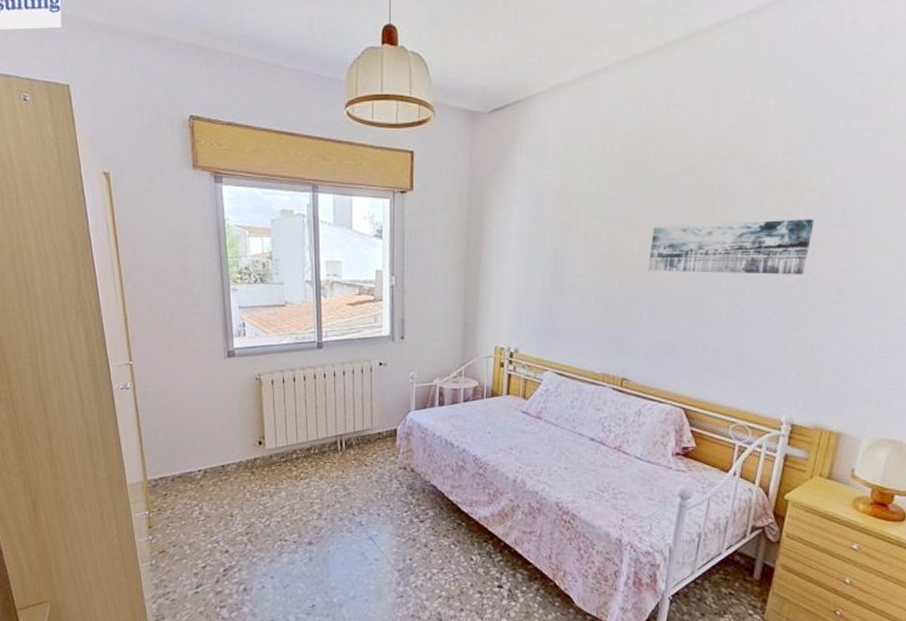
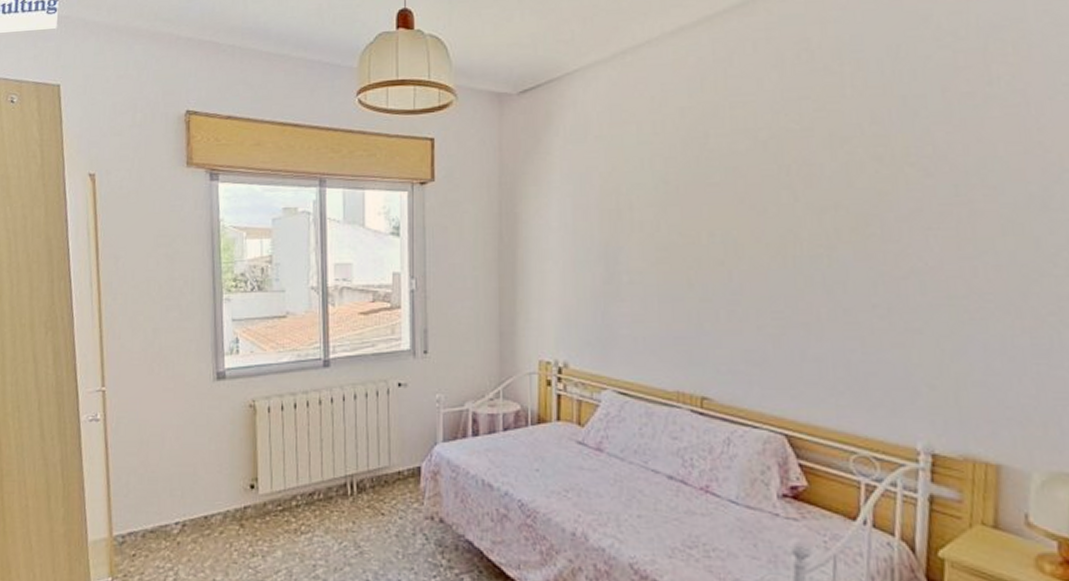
wall art: present [648,219,814,275] -> none [720,197,921,265]

